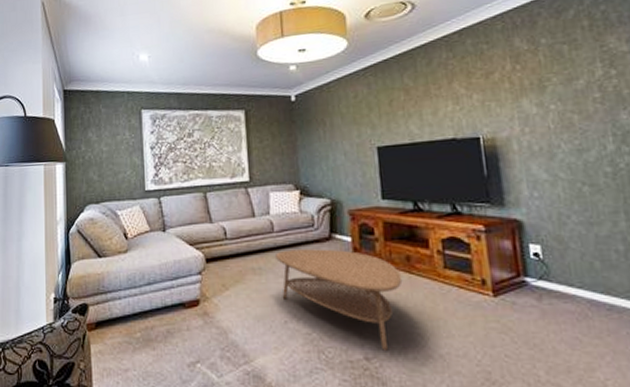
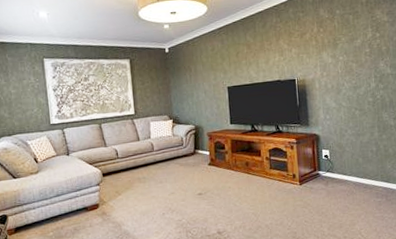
coffee table: present [276,249,403,351] -> none [155,161,243,226]

